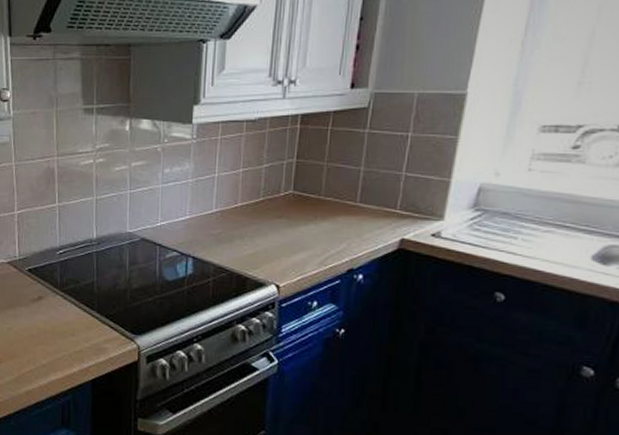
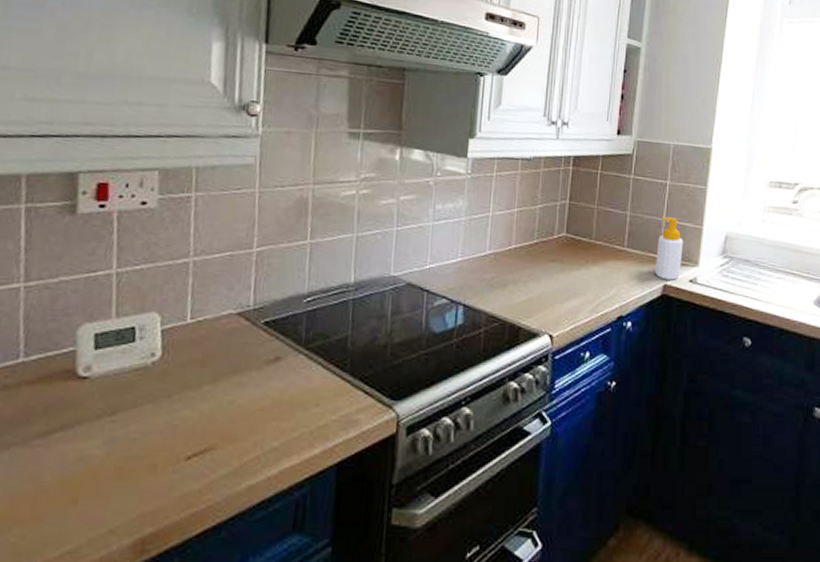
soap bottle: none [390,171,426,235] -> present [654,217,683,280]

